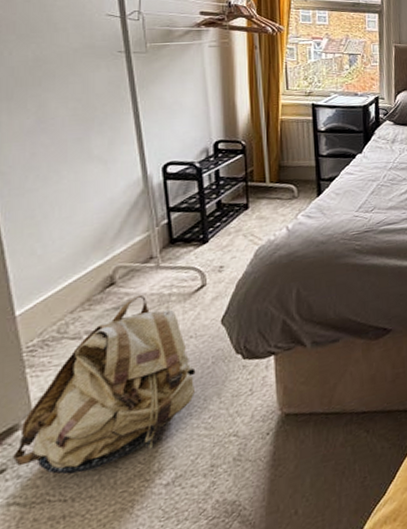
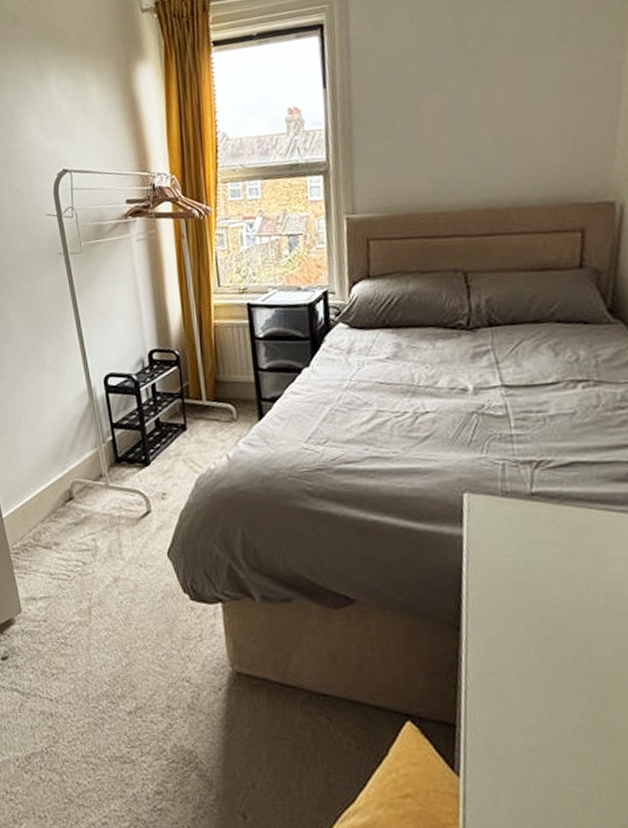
backpack: present [11,295,196,475] -> none [11,513,149,678]

